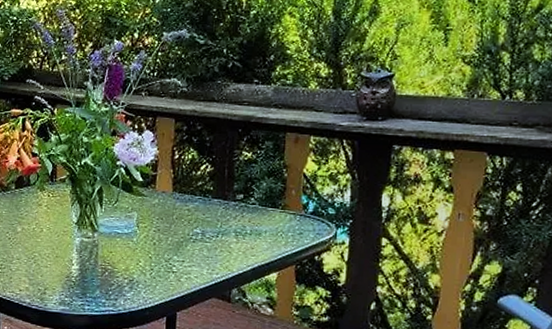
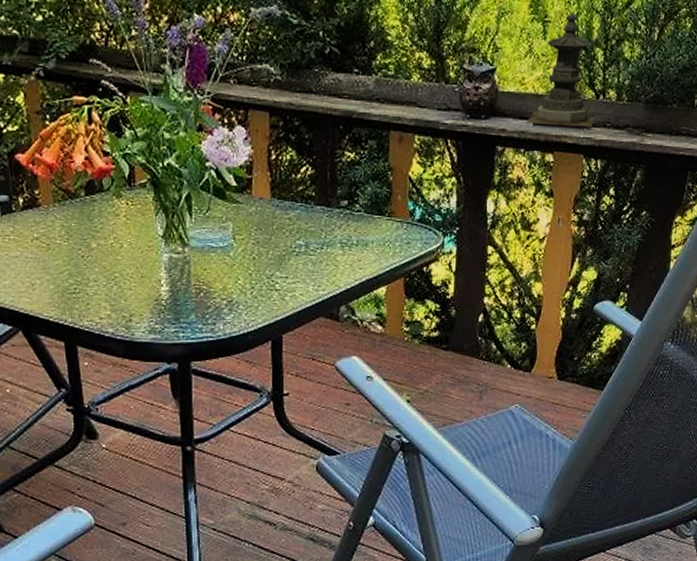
stone pagoda: none [425,20,501,128] -> present [526,12,596,129]

